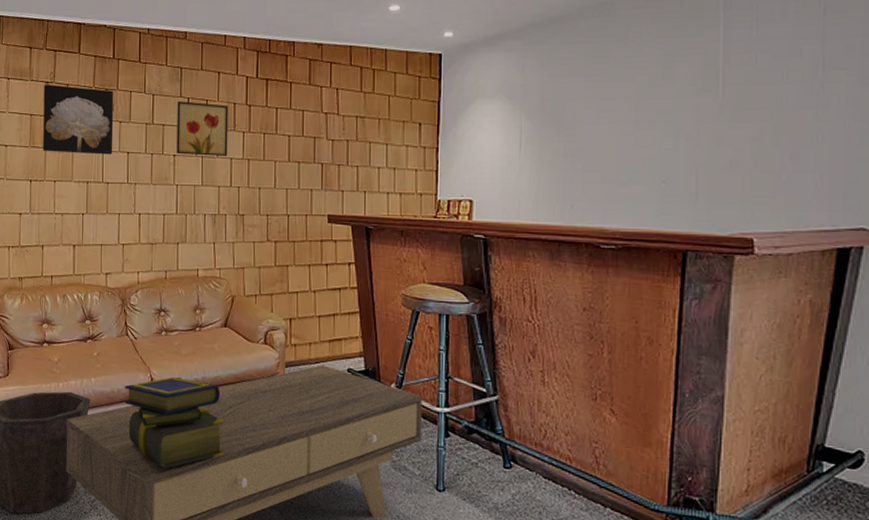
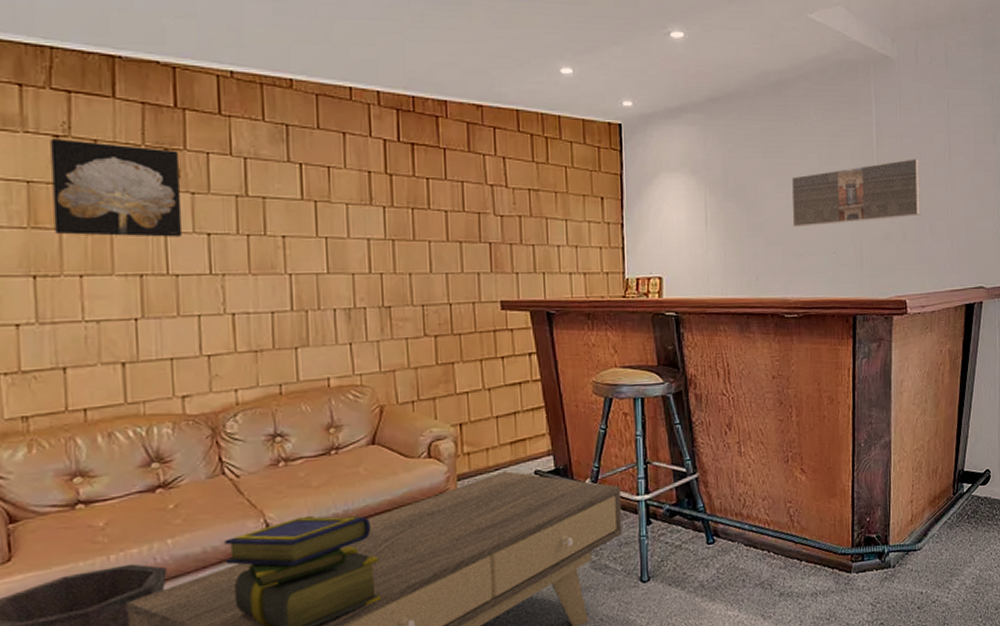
wall art: present [176,101,229,157] -> none [284,168,363,238]
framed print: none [615,77,780,153] -> present [791,159,921,227]

